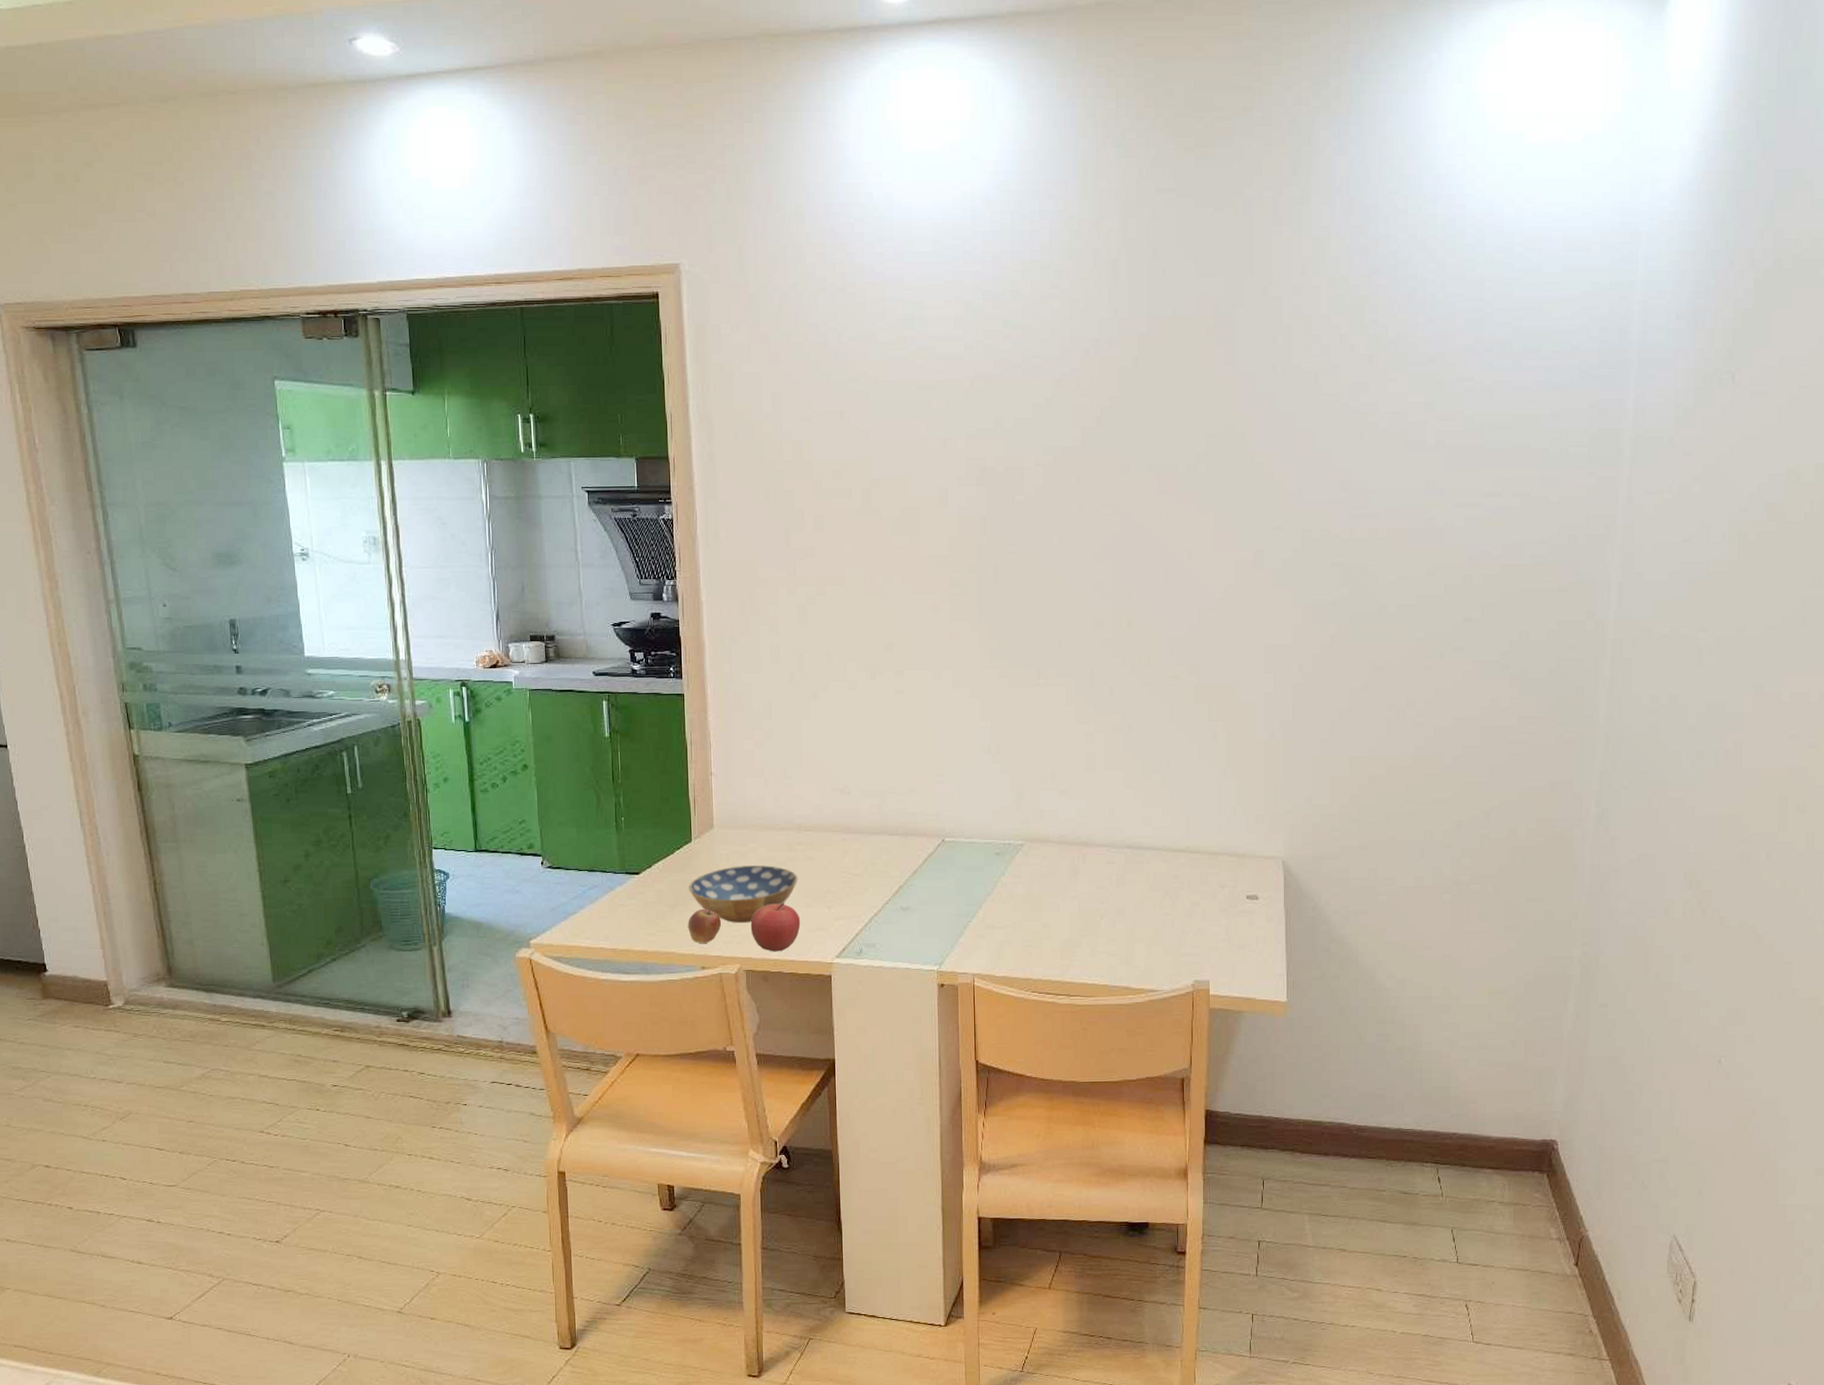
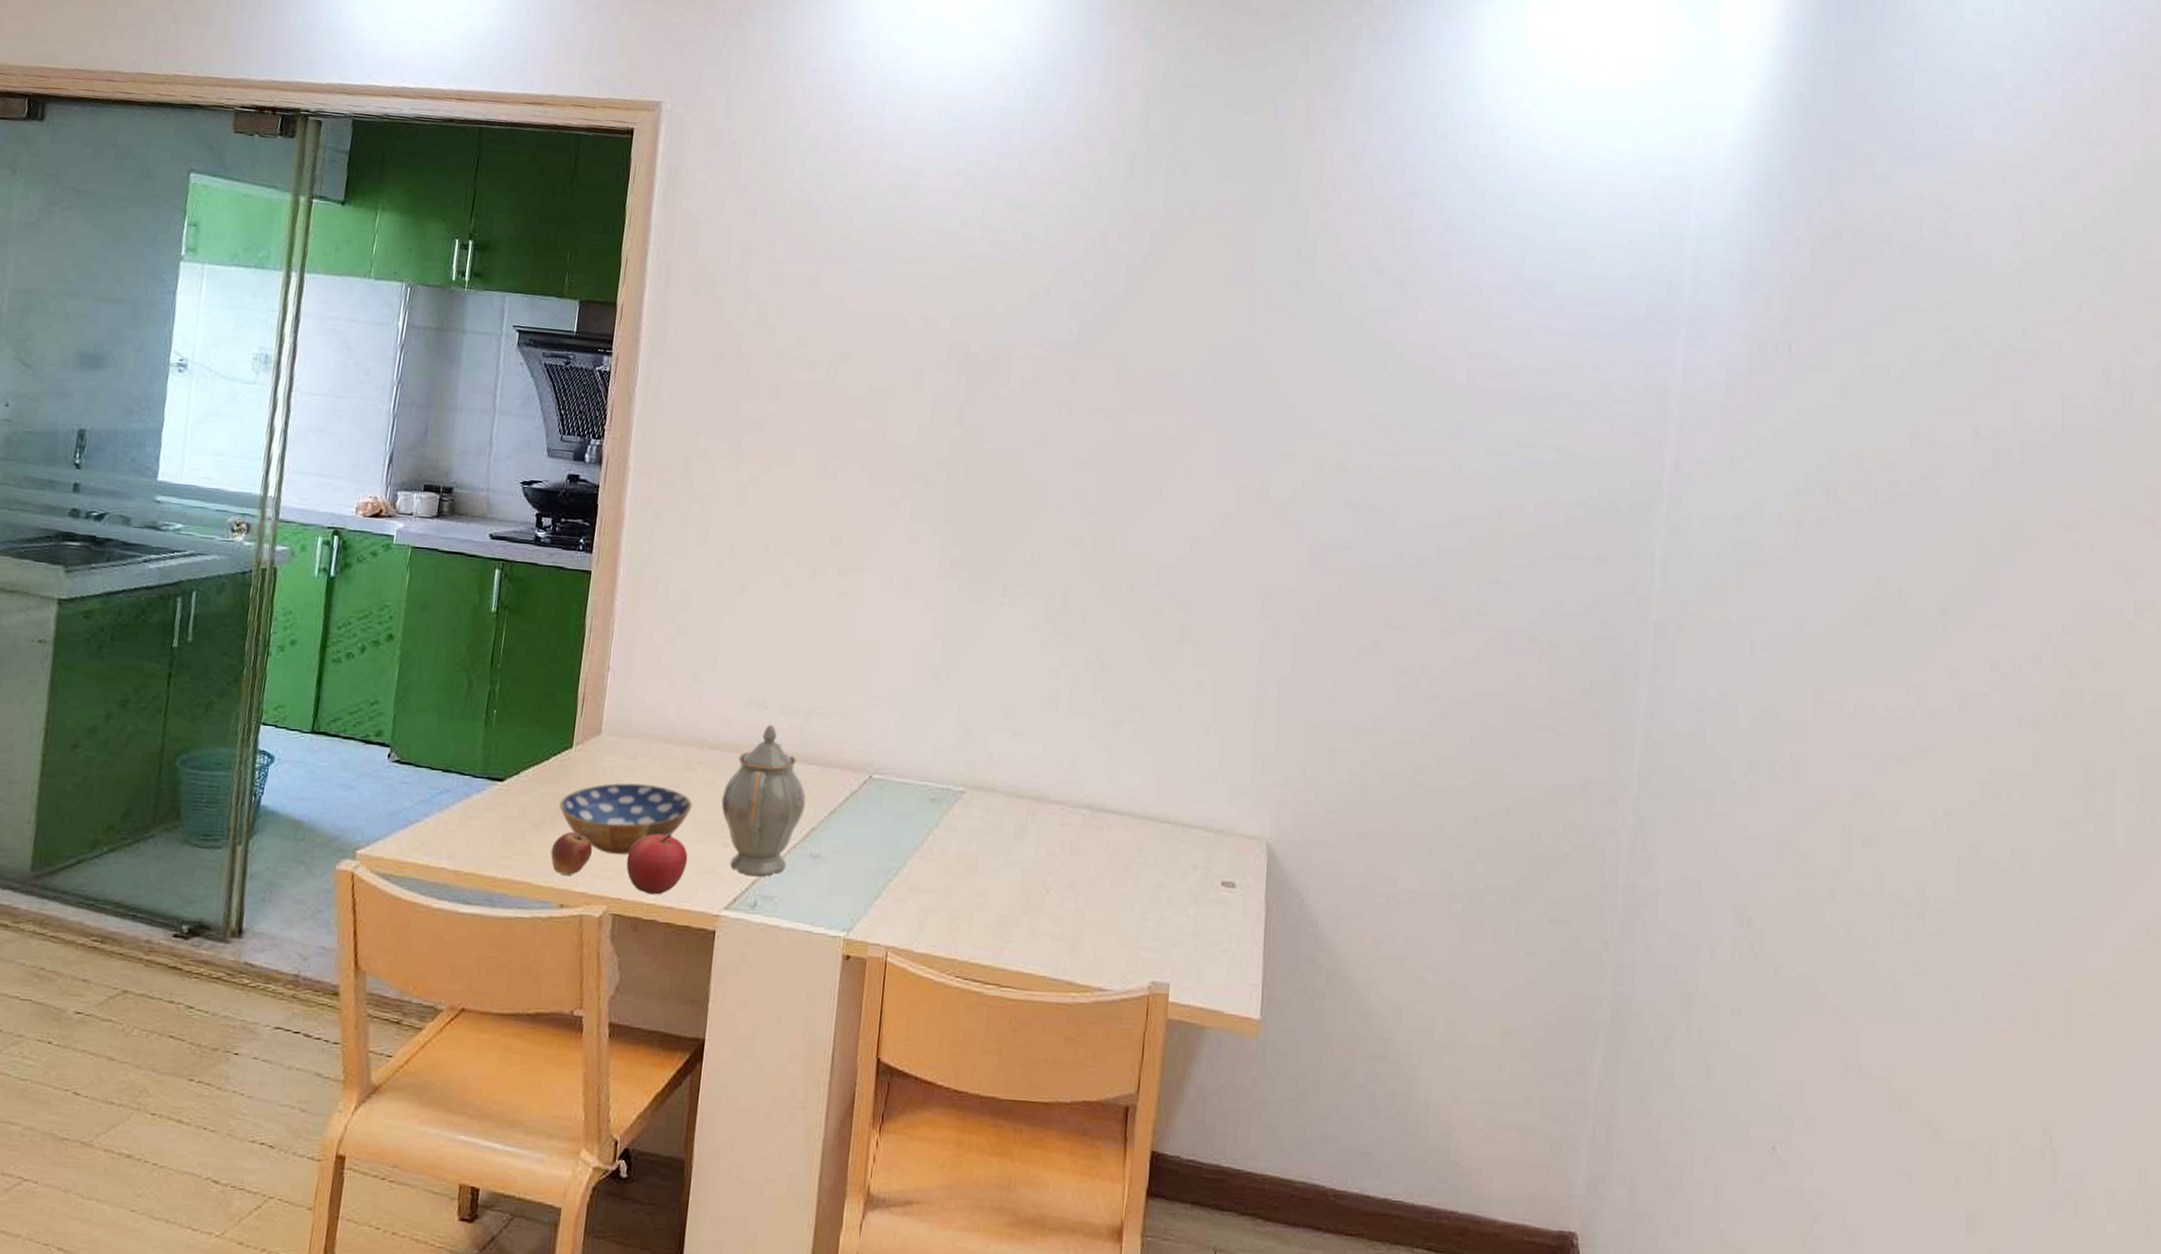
teapot: none [821,806,892,929] -> present [721,724,807,876]

